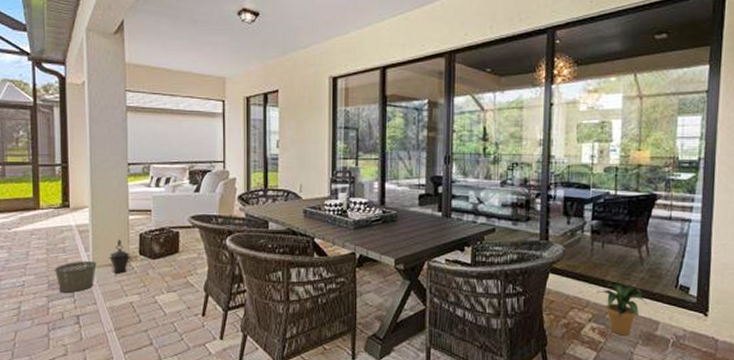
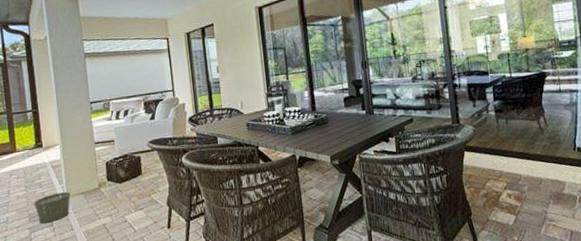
lantern: present [108,239,132,274] -> none [80,169,101,200]
potted plant: present [597,282,647,336] -> none [507,153,552,198]

